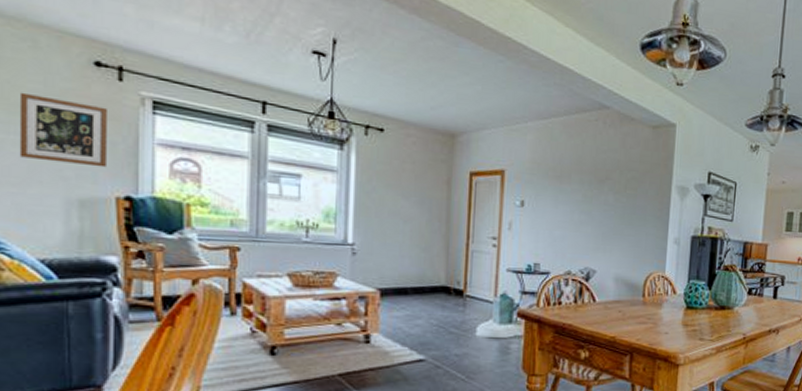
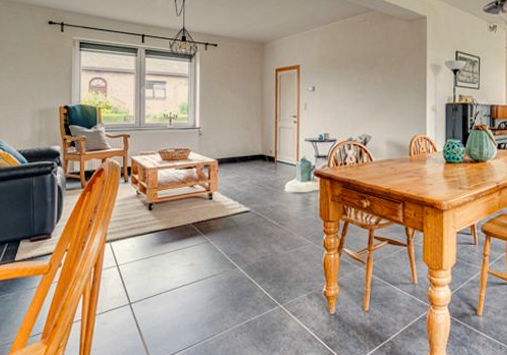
wall art: present [19,92,109,168] -> none [9,45,56,88]

